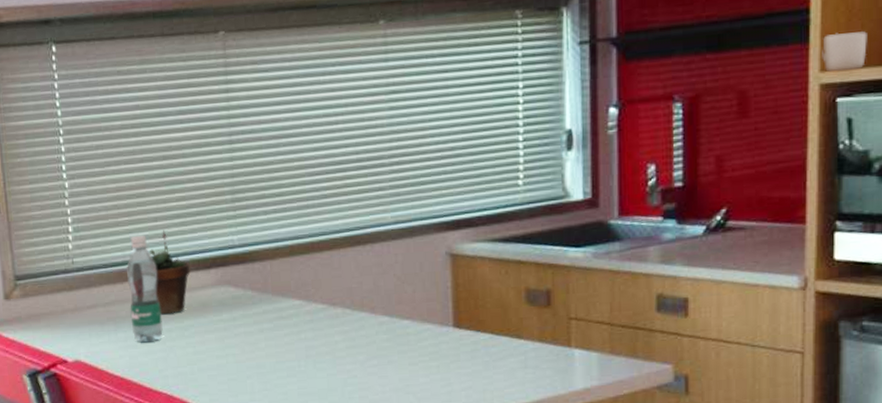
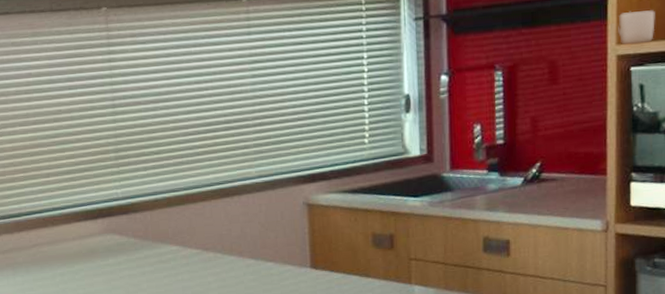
bottle: present [127,235,163,343] -> none [23,189,56,286]
succulent plant: present [150,229,191,315] -> none [43,184,80,261]

